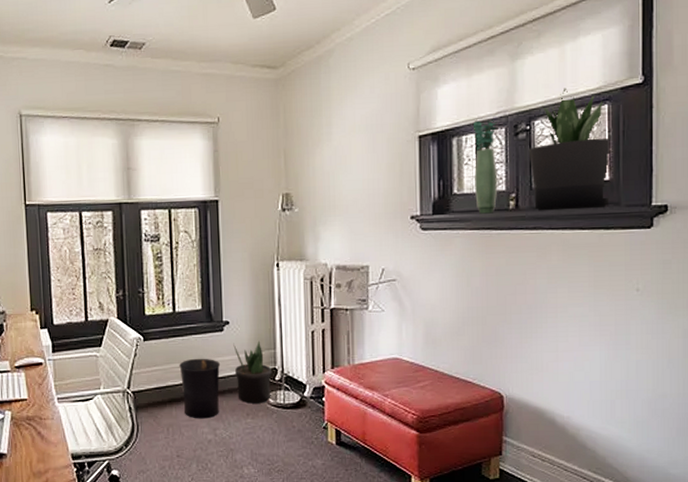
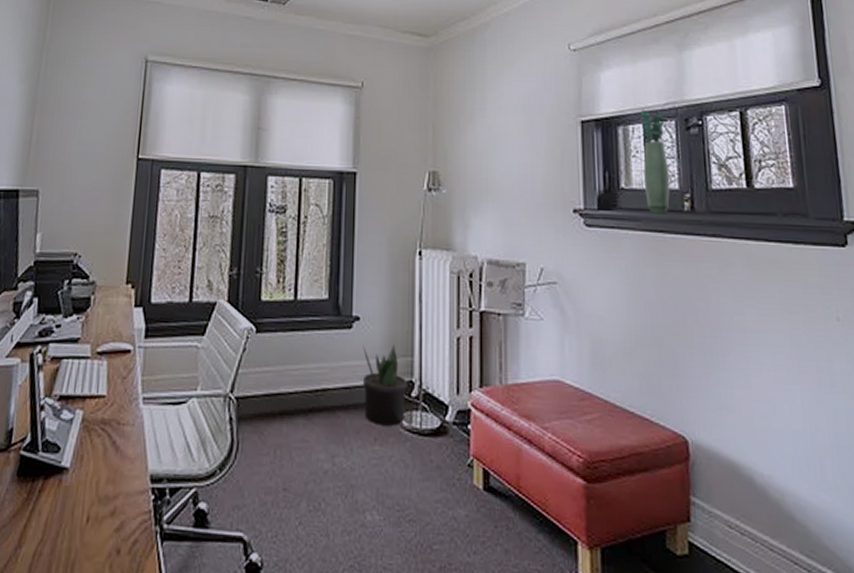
waste bin: present [179,358,221,419] -> none [296,360,346,441]
planter: present [528,88,610,211] -> none [702,84,796,219]

